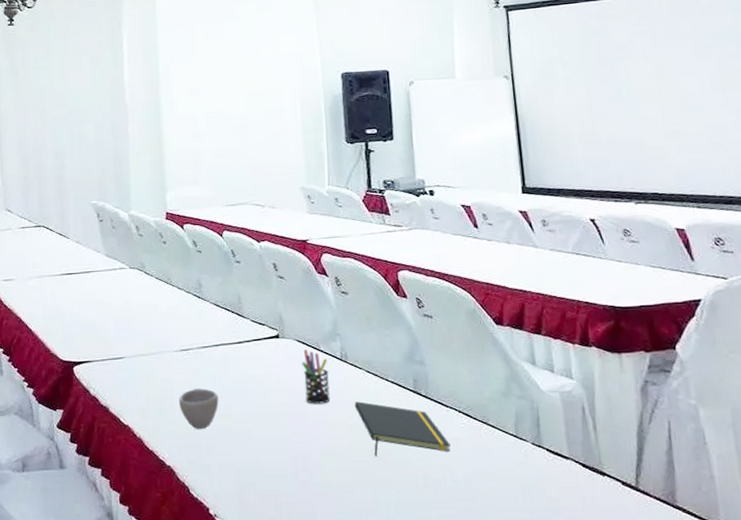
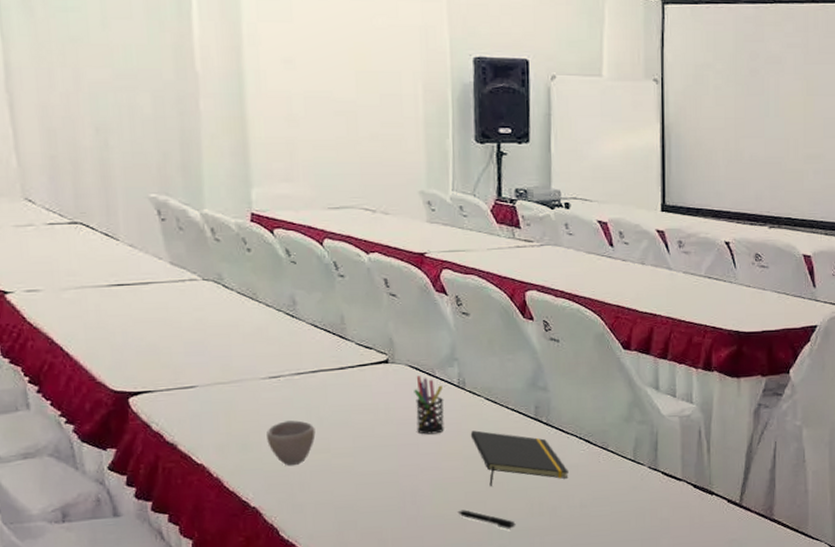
pen: none [346,478,402,500] -> present [457,509,516,529]

